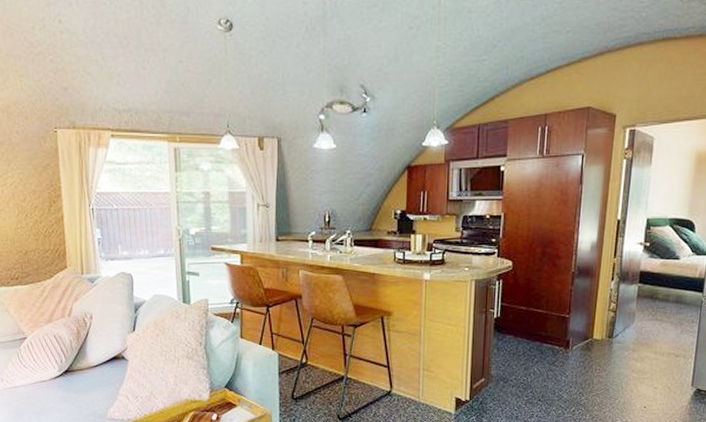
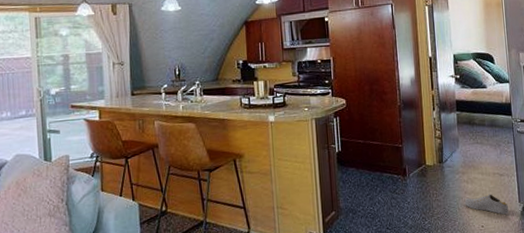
shoe: none [629,375,678,398] -> present [464,194,508,215]

